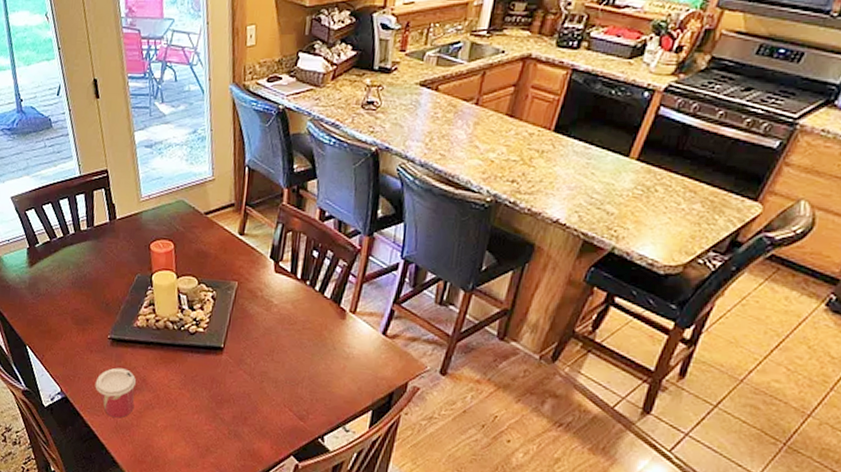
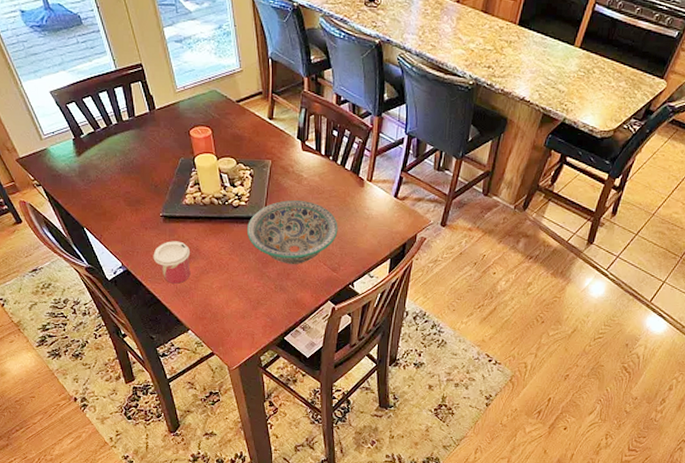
decorative bowl: none [201,329,311,408] -> present [246,200,338,265]

